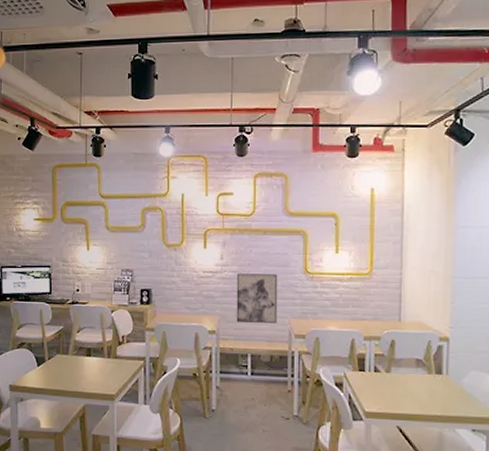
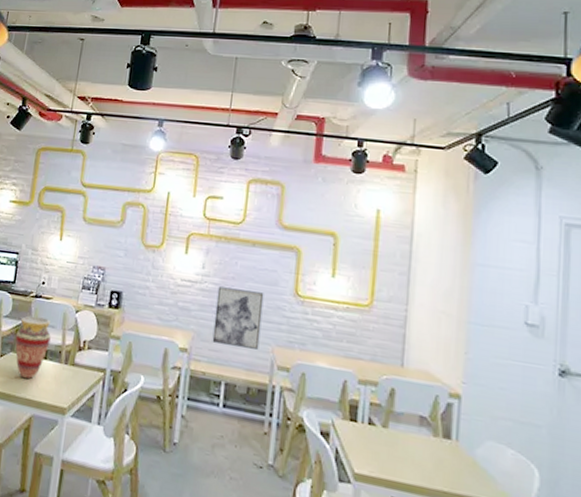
vase: none [59,320,92,376] -> present [15,316,51,379]

